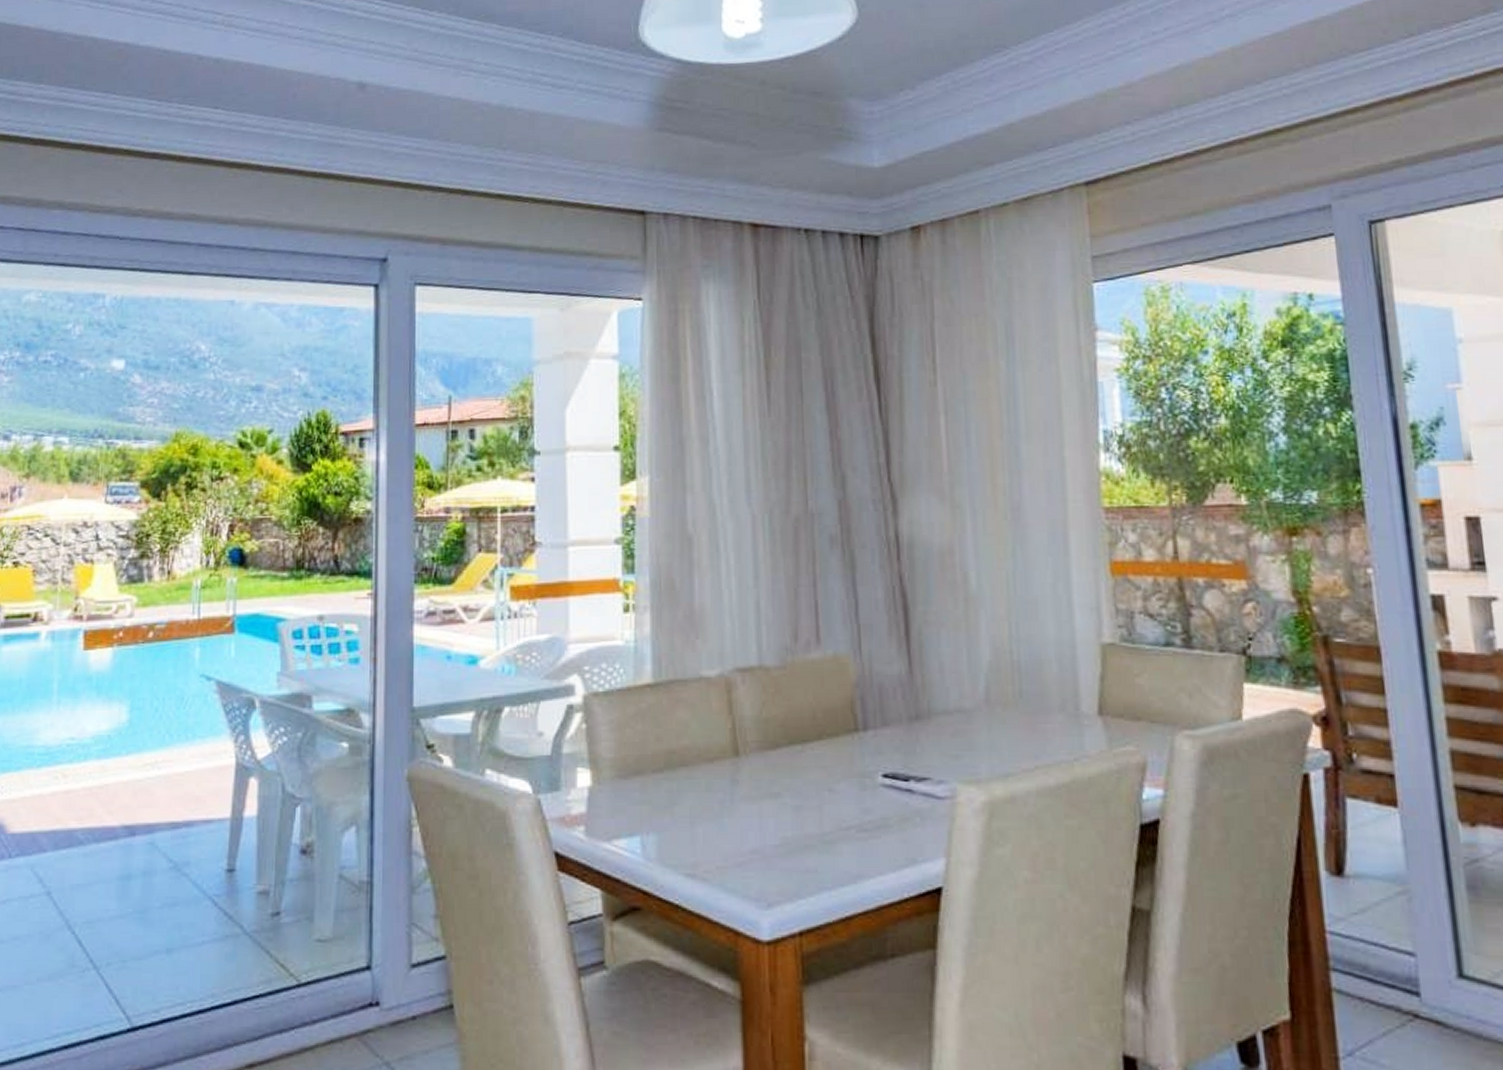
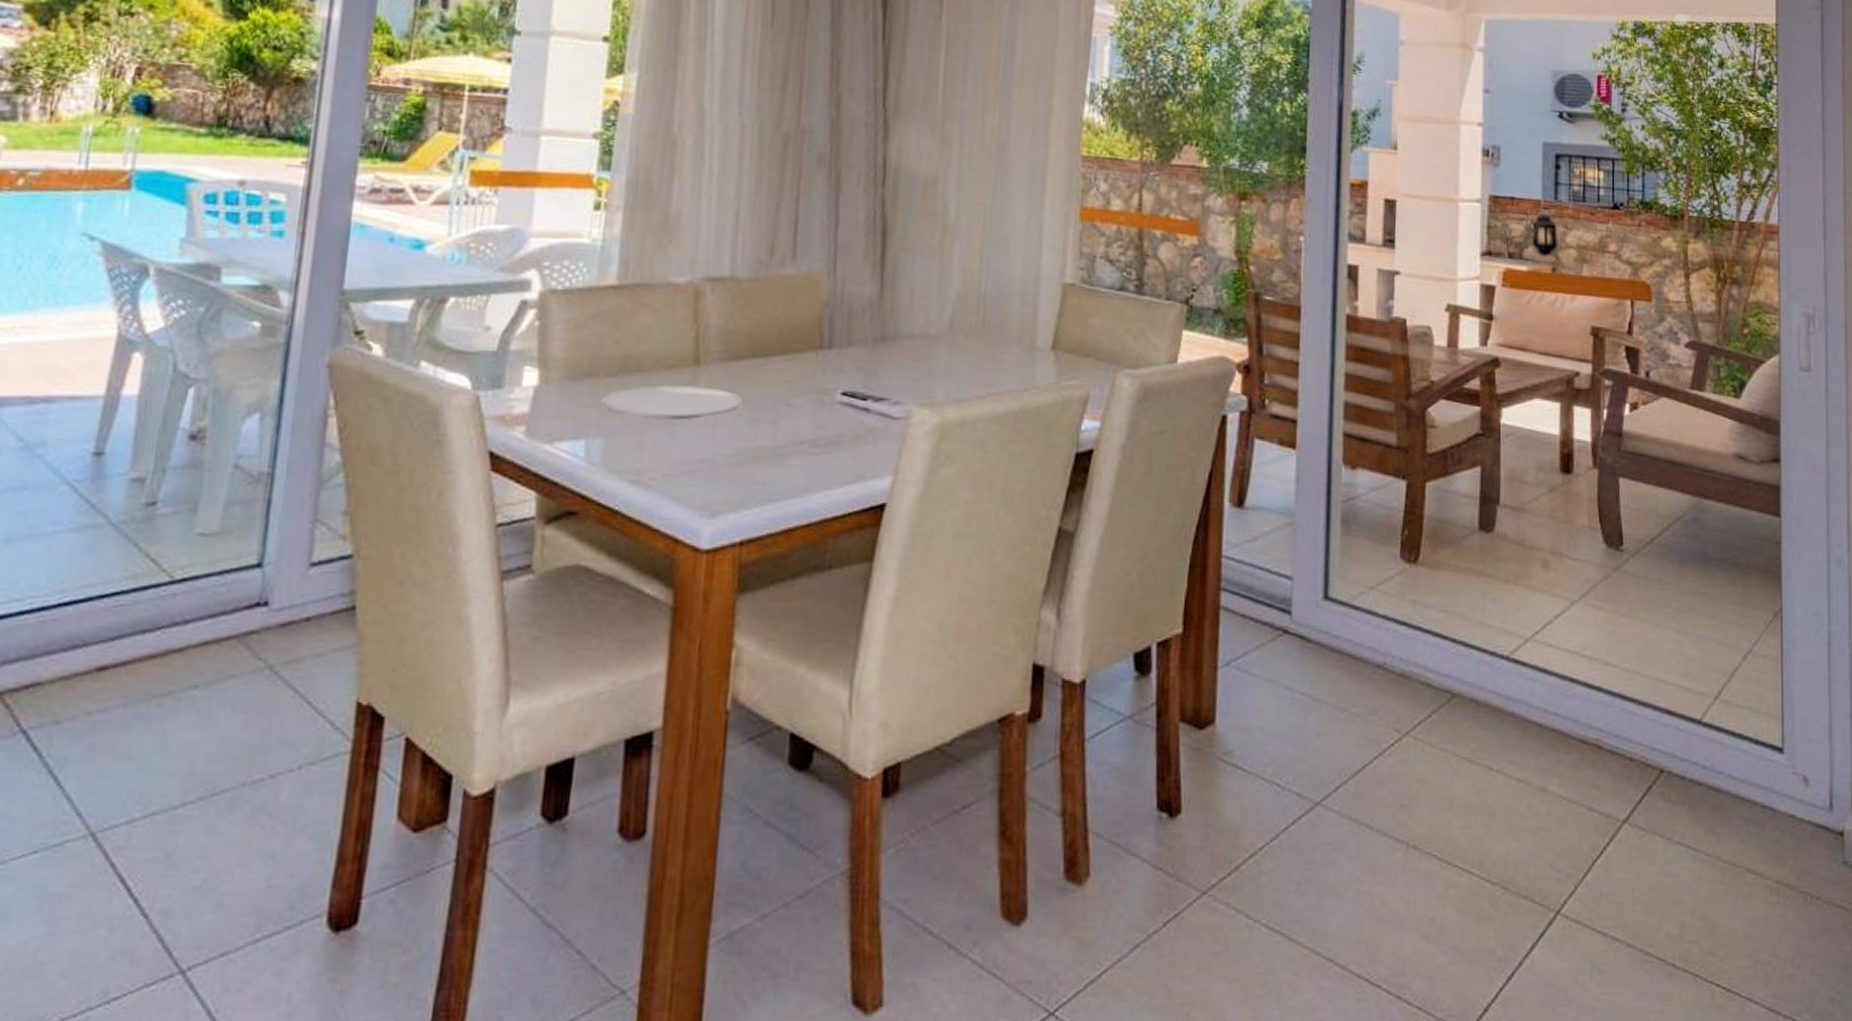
plate: none [650,778,785,812] -> present [601,385,743,420]

